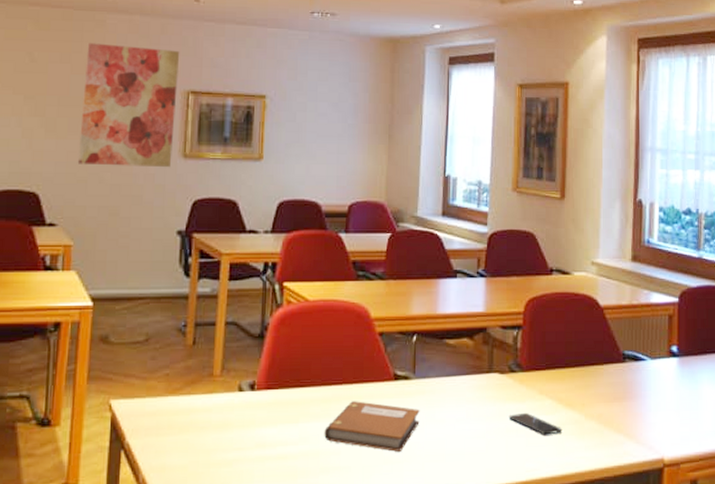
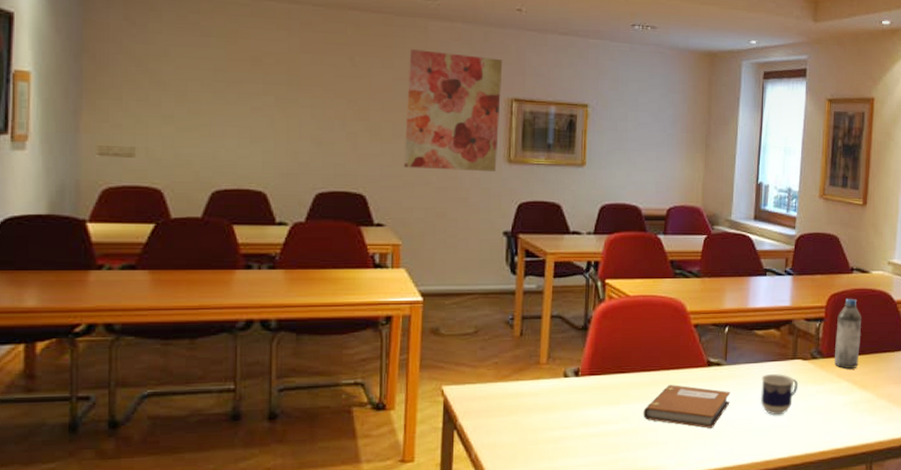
cup: none [453,389,495,438] -> present [760,374,798,415]
smartphone: present [508,412,563,435] -> none [809,393,857,413]
water bottle: none [534,303,565,384] -> present [834,298,862,368]

